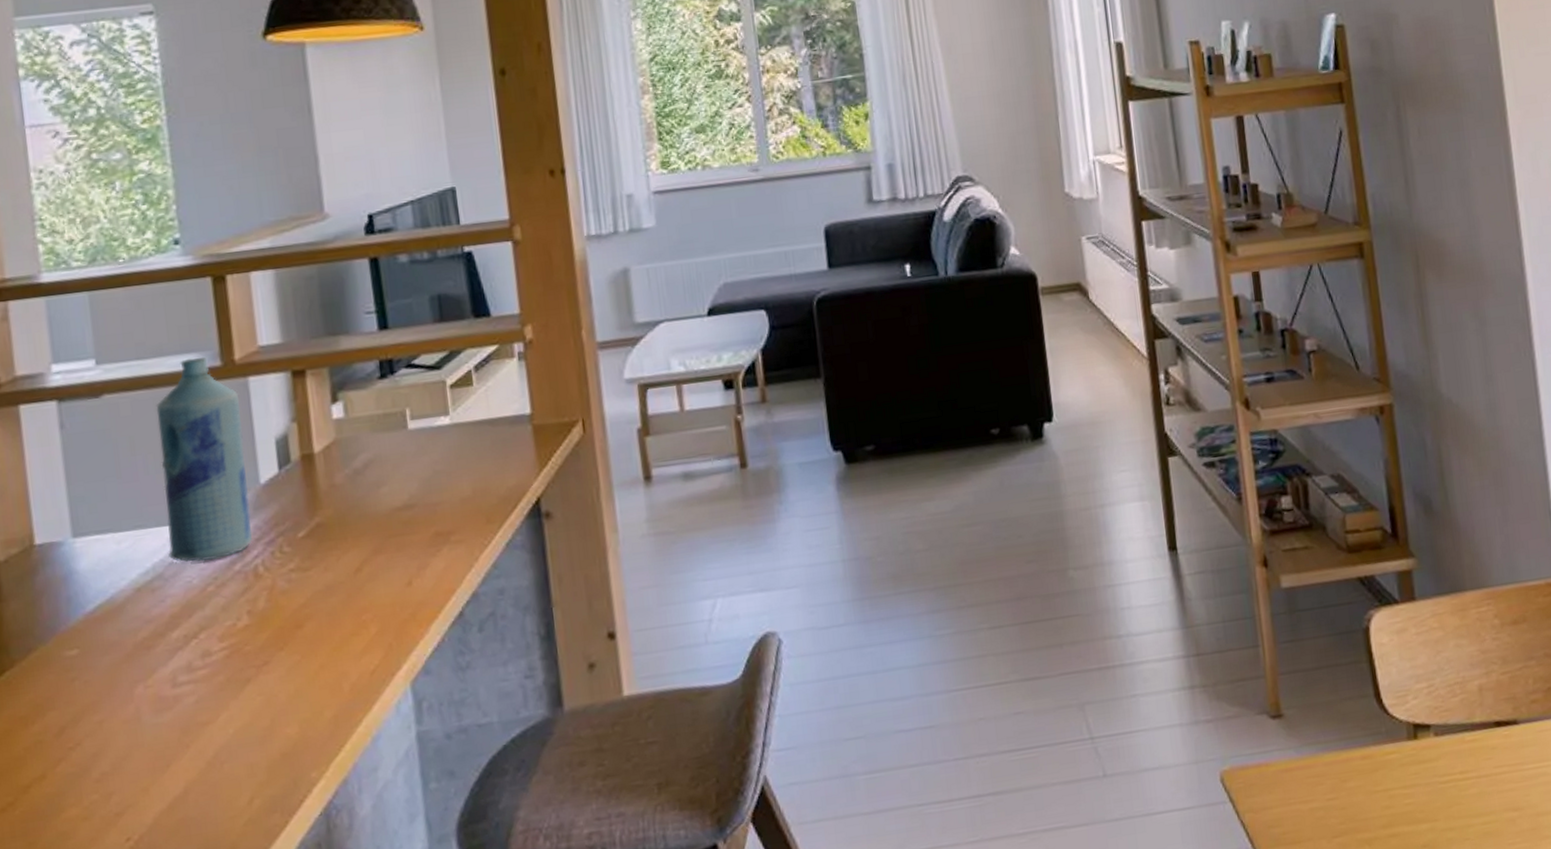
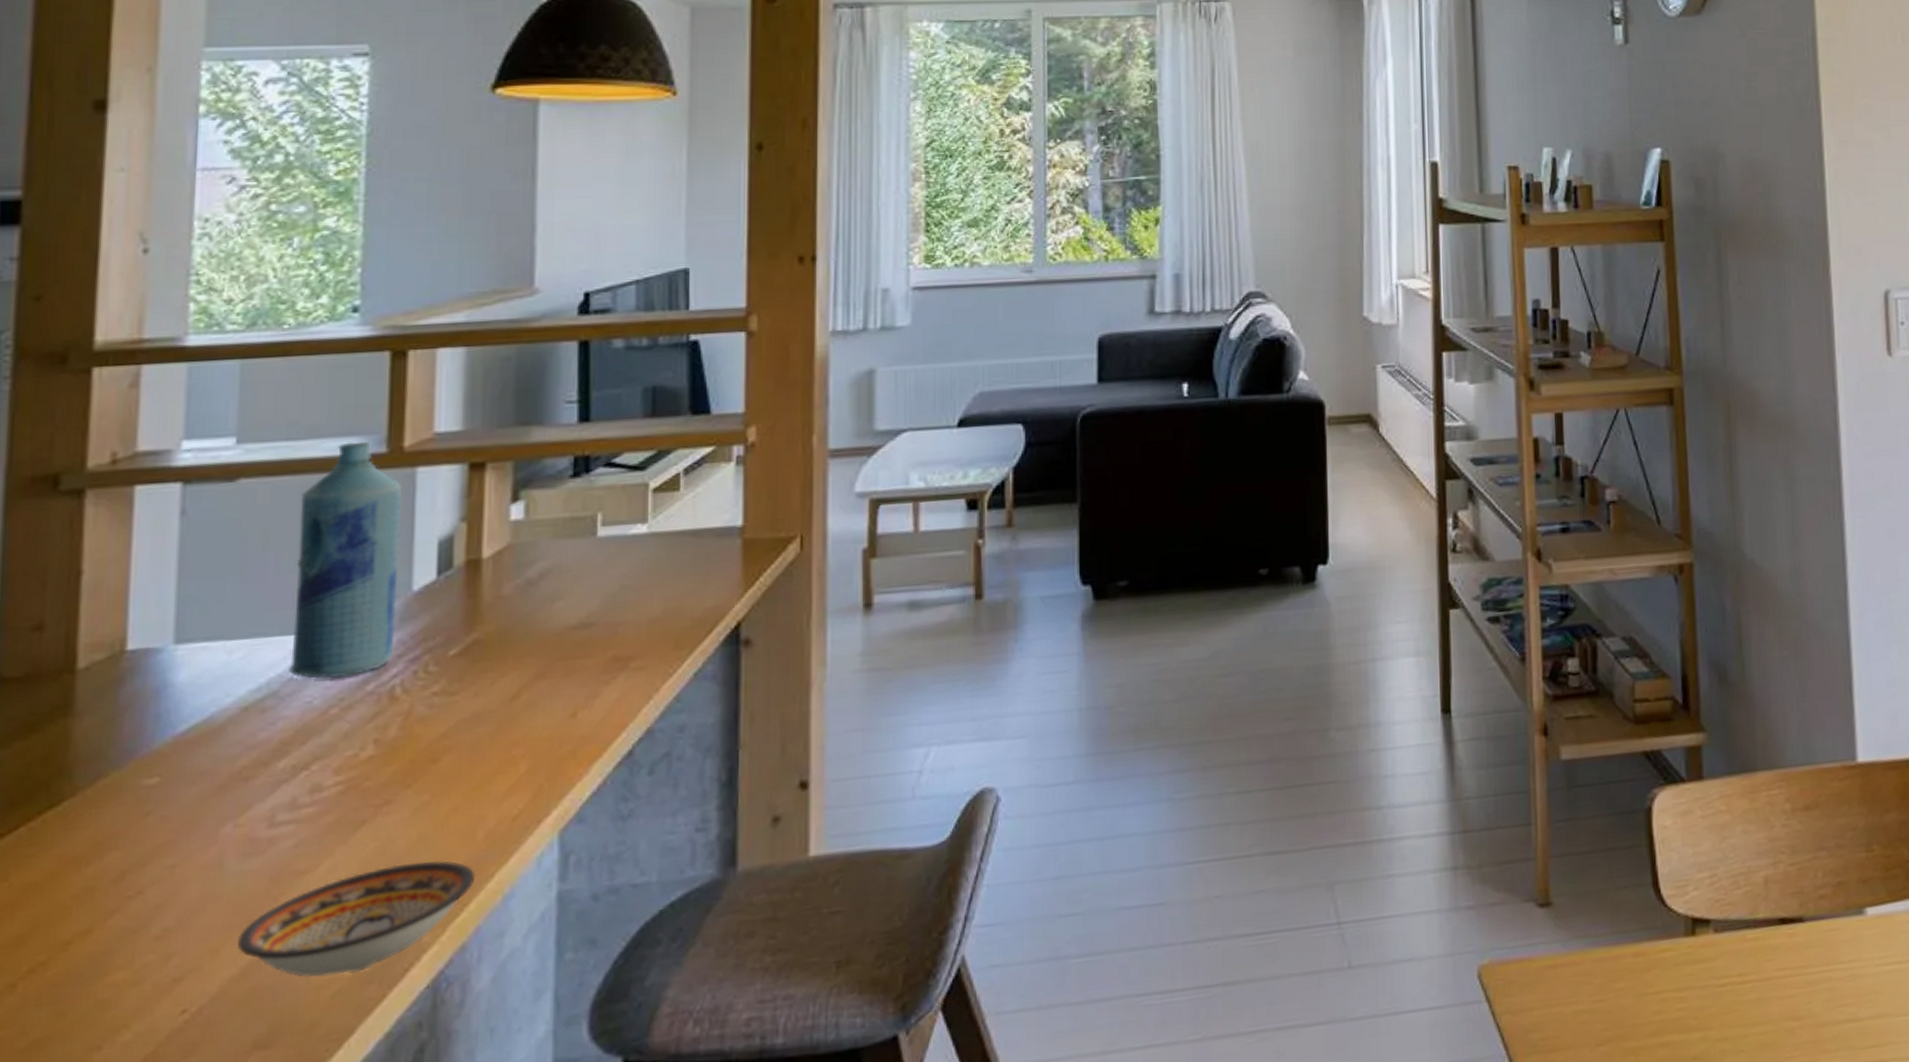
bowl: none [161,710,347,810] -> present [236,861,476,978]

